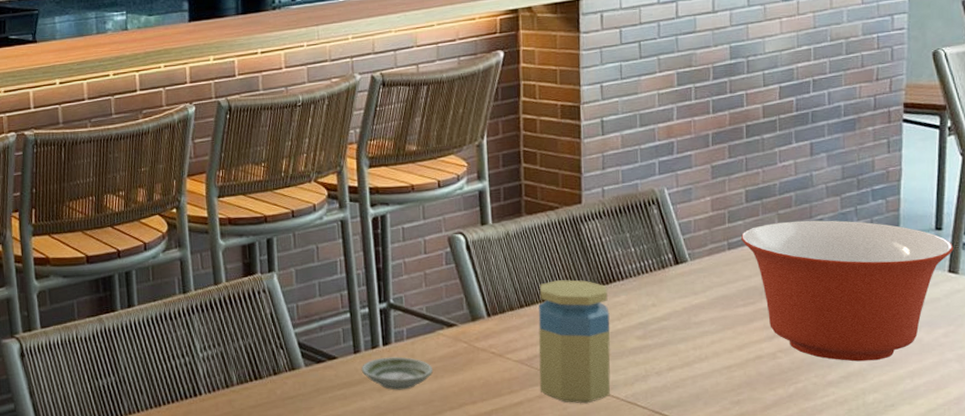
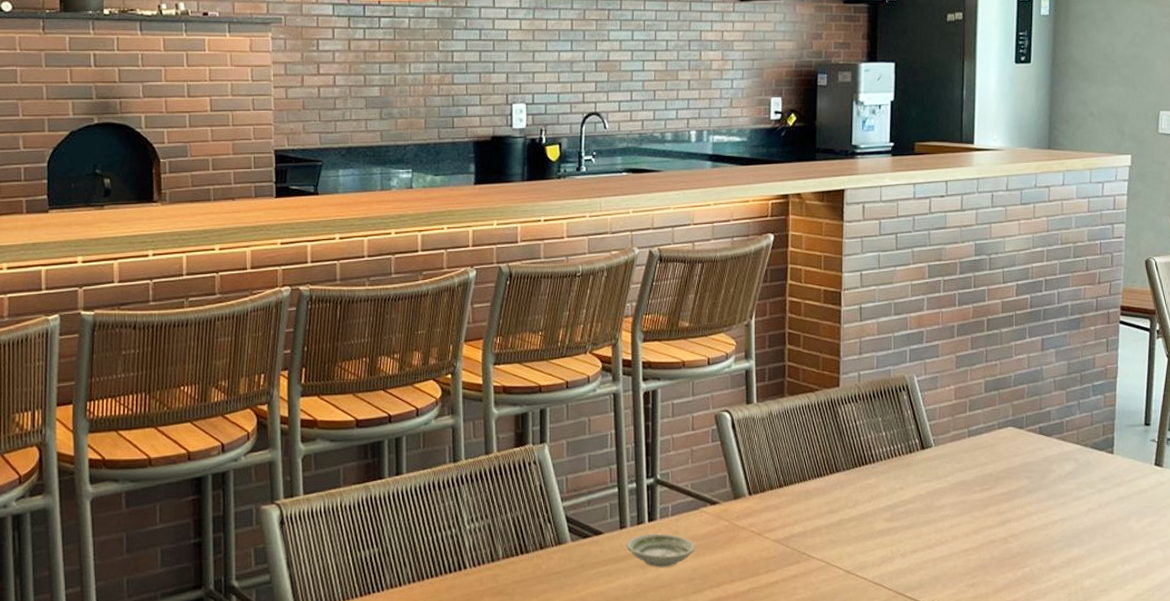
jar: present [538,280,611,404] -> none [794,461,861,584]
mixing bowl: present [740,220,954,362] -> none [979,411,1159,548]

